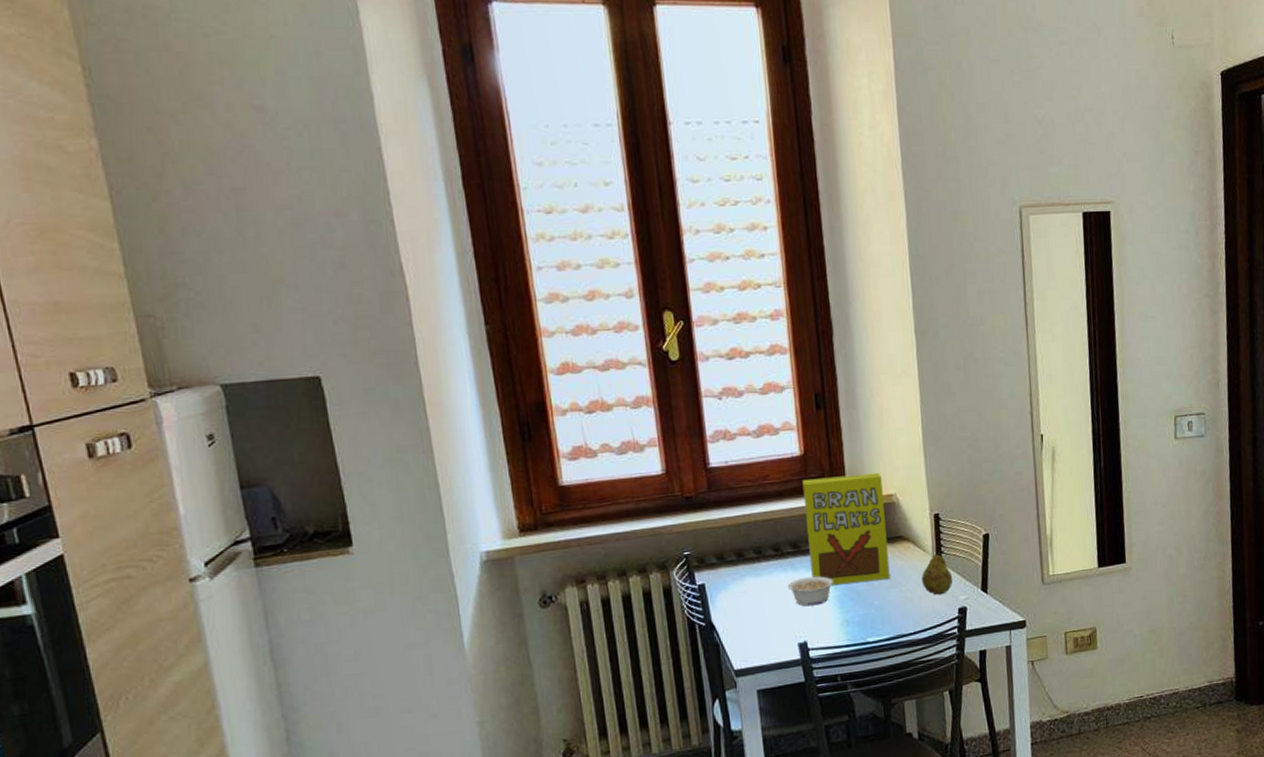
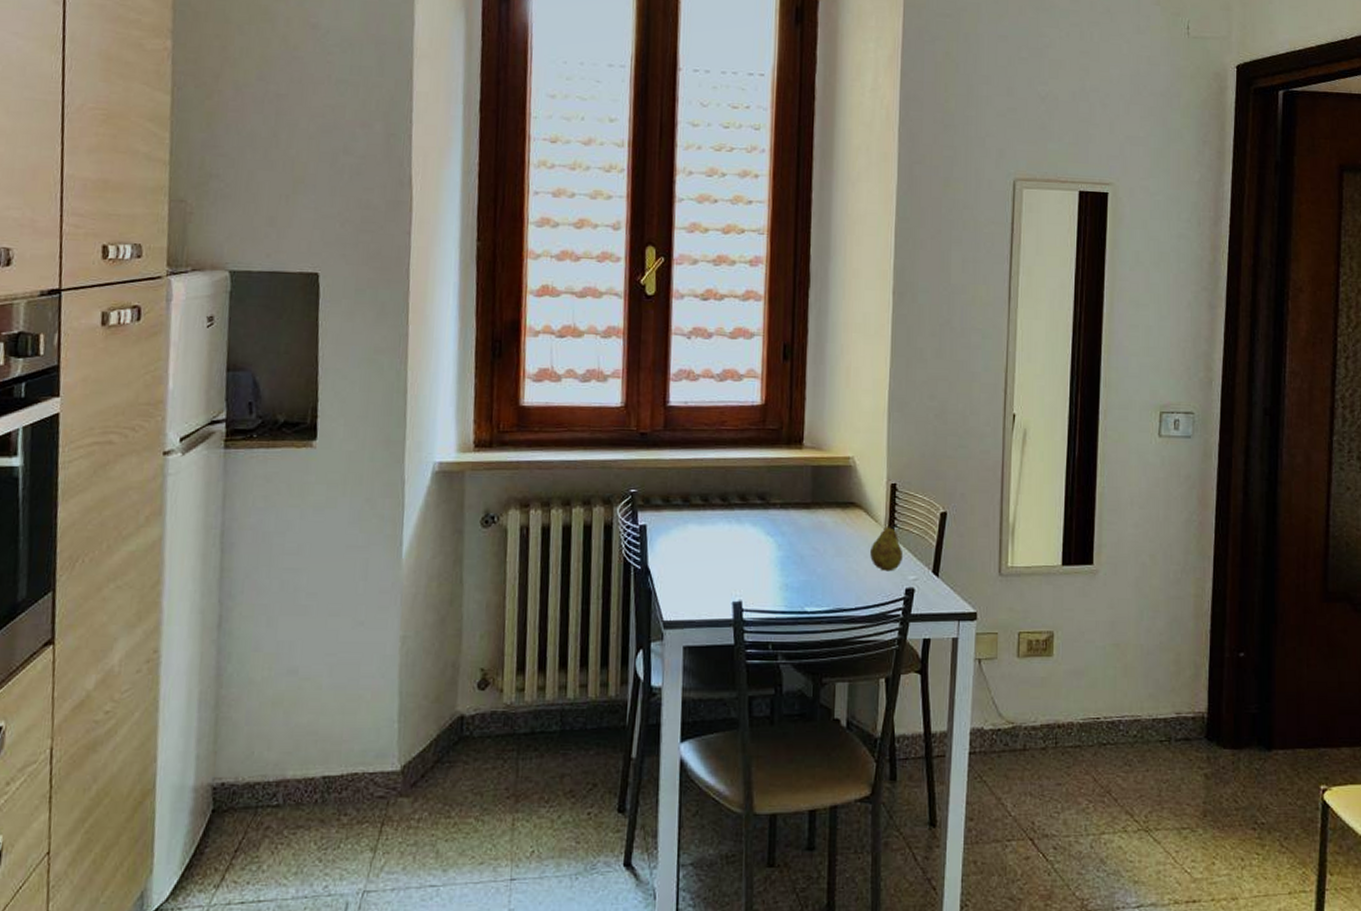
legume: present [787,576,834,607] -> none [729,532,779,564]
cereal box: present [802,473,890,586] -> none [756,430,841,546]

